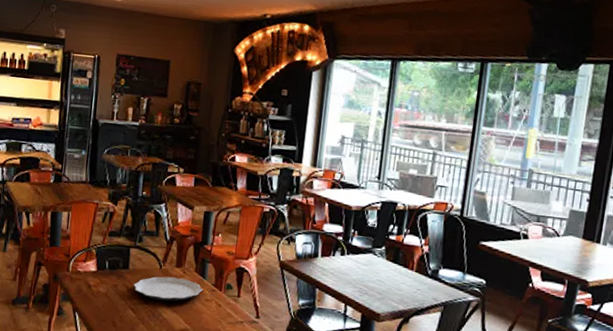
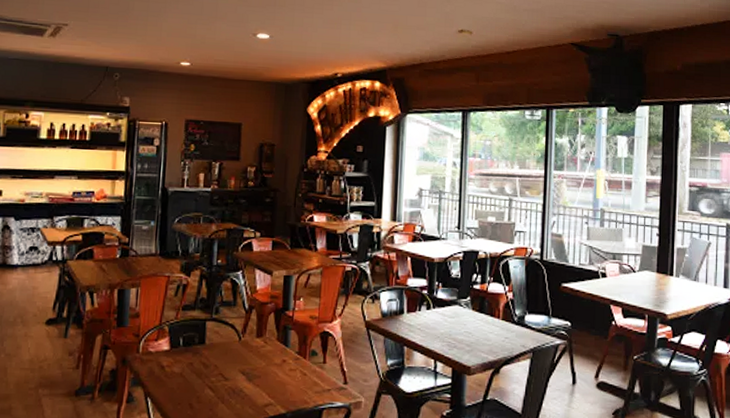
plate: present [133,276,203,302] -> none [210,348,286,376]

